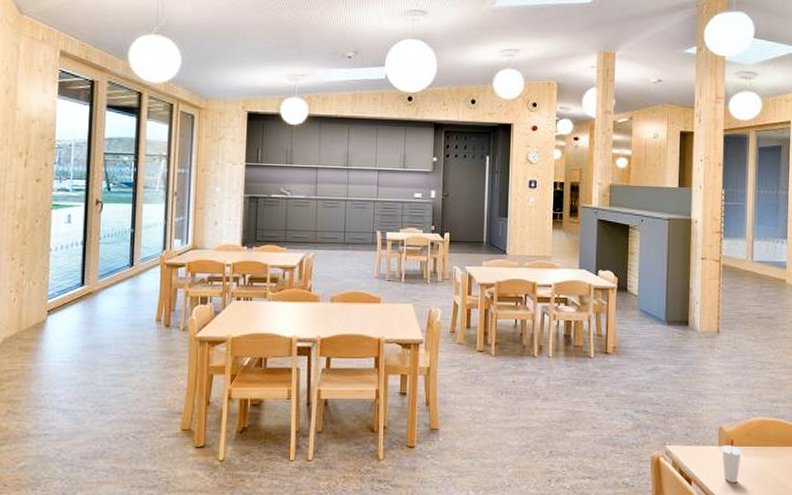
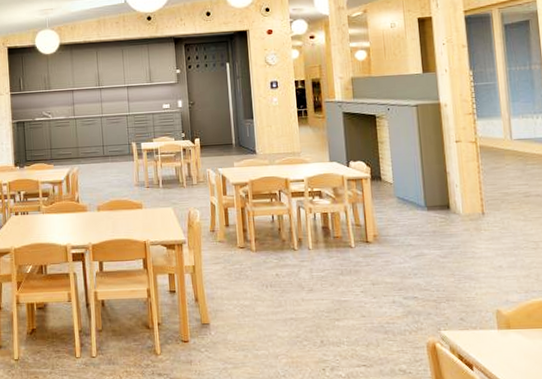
cup: present [721,439,742,482] -> none [501,322,525,367]

